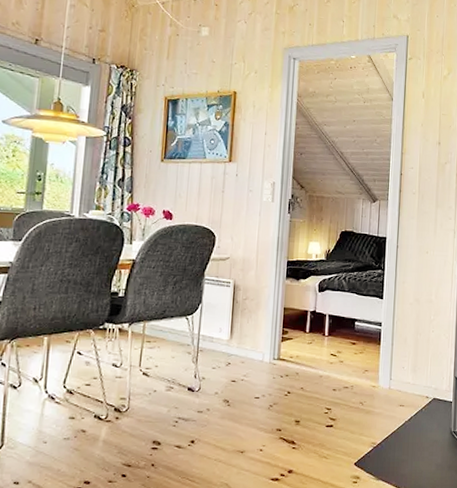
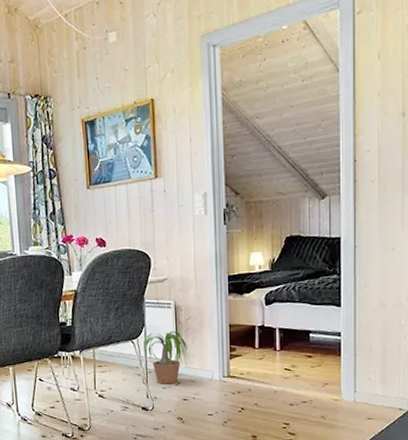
potted plant: none [194,309,243,364] -> present [142,330,189,384]

